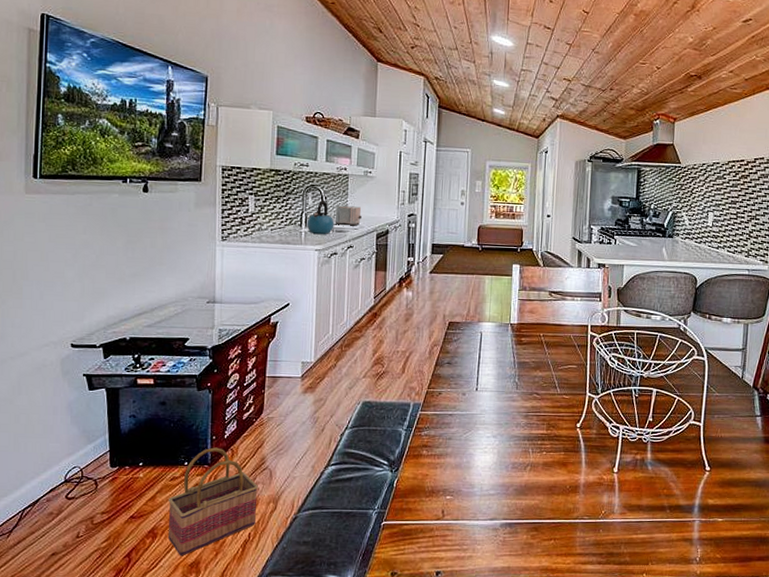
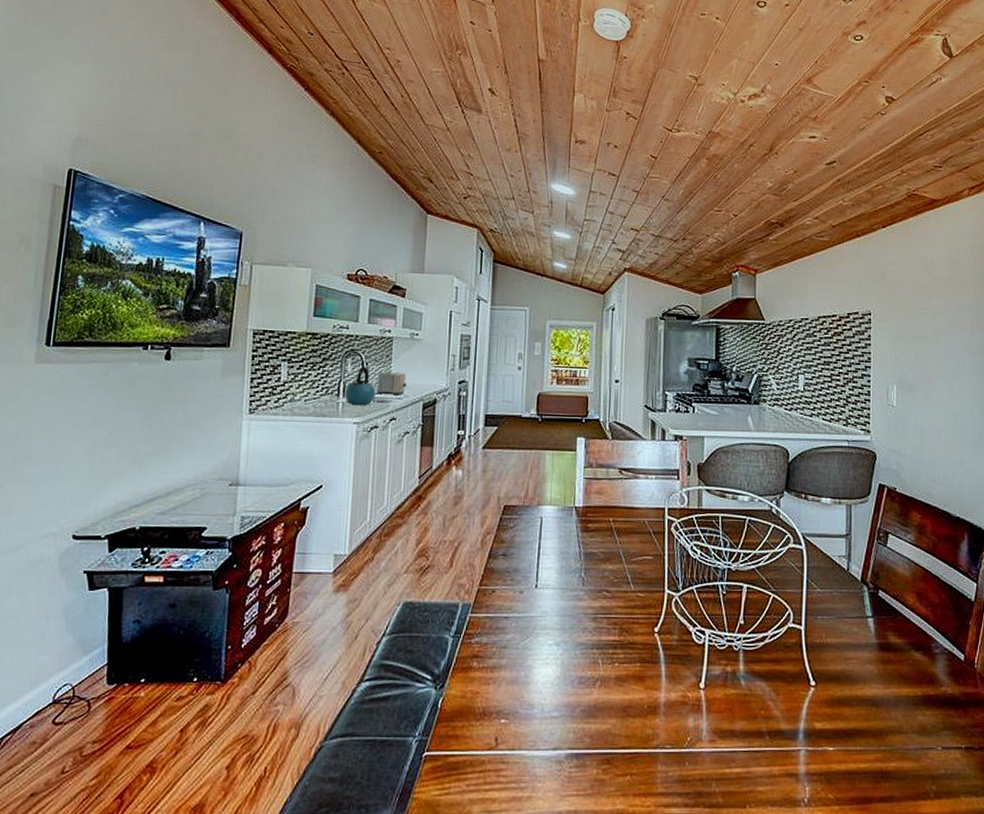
basket: present [168,447,258,556] -> none [169,659,278,797]

